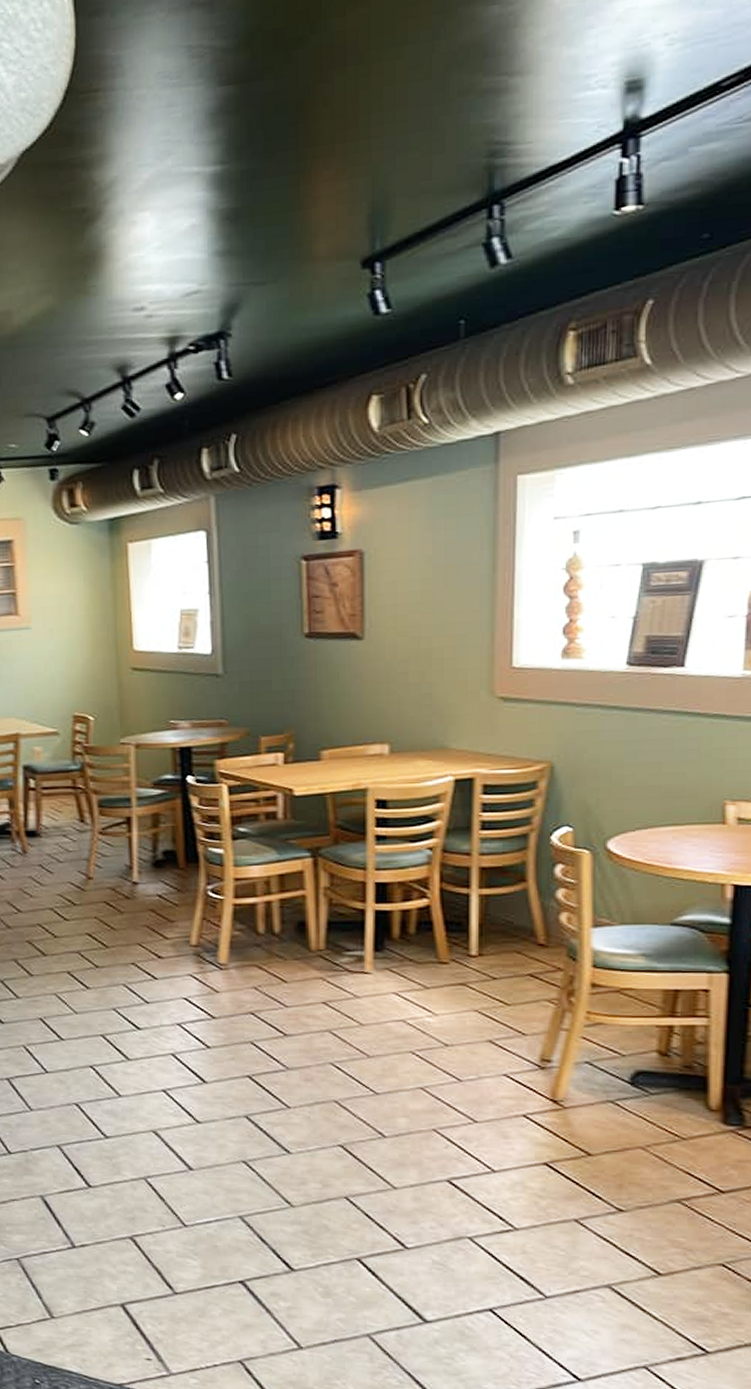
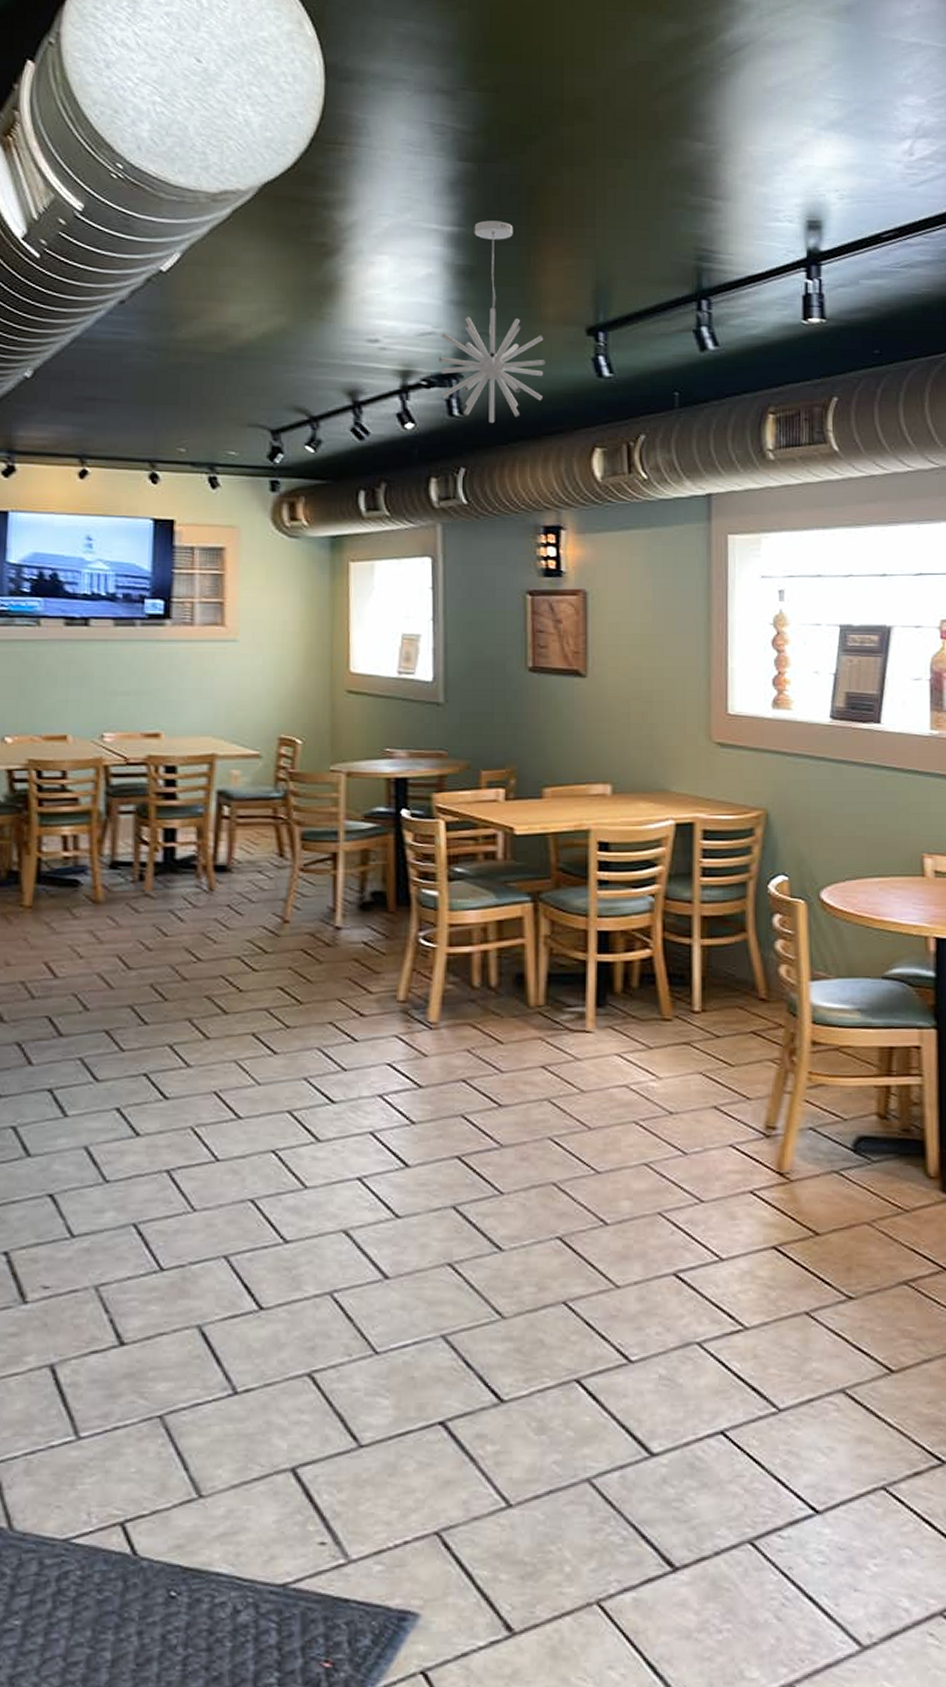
pendant light: none [206,149,317,383] -> present [439,220,545,424]

